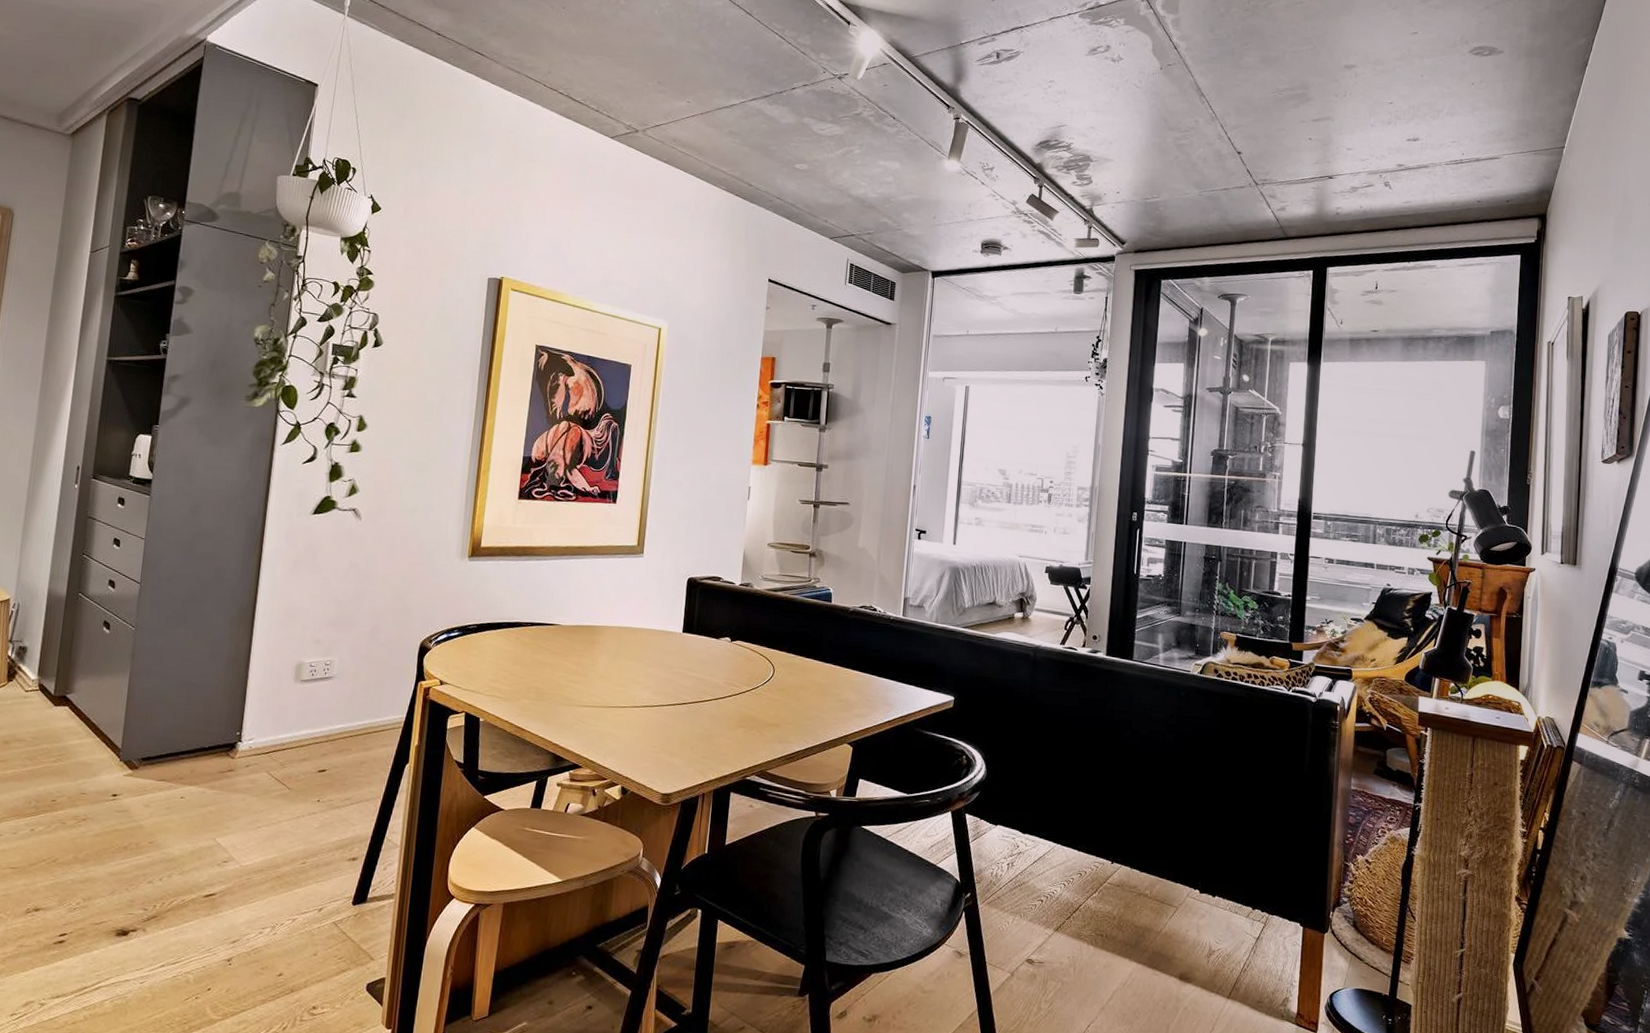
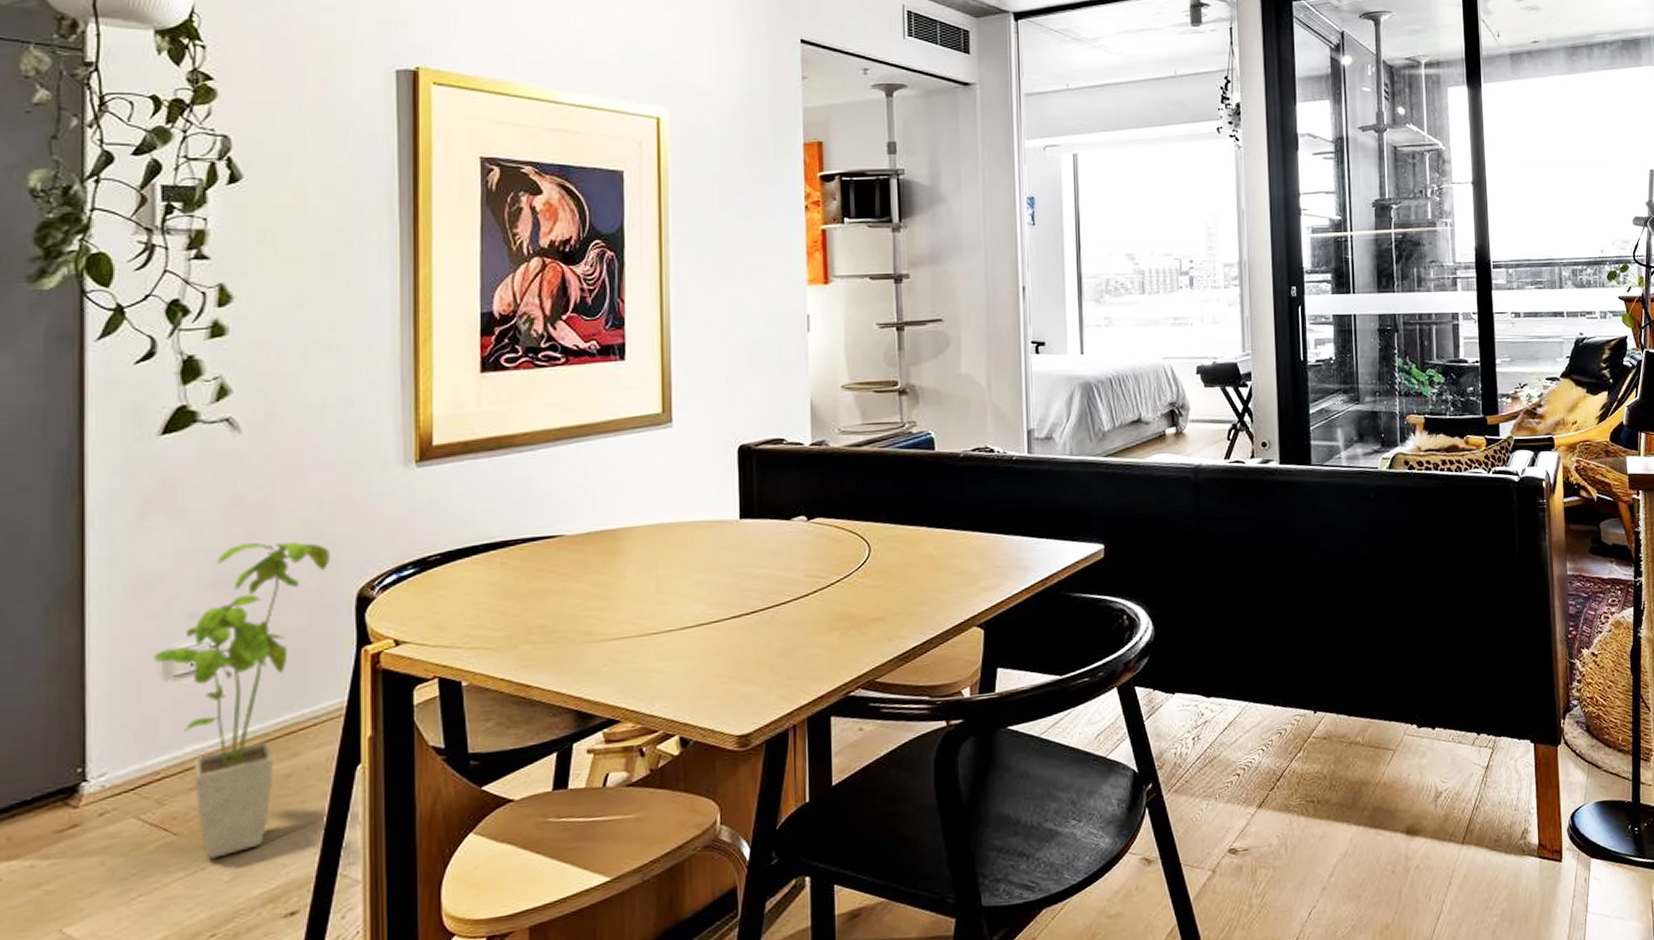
house plant: none [289,597,407,811] -> present [152,542,330,859]

